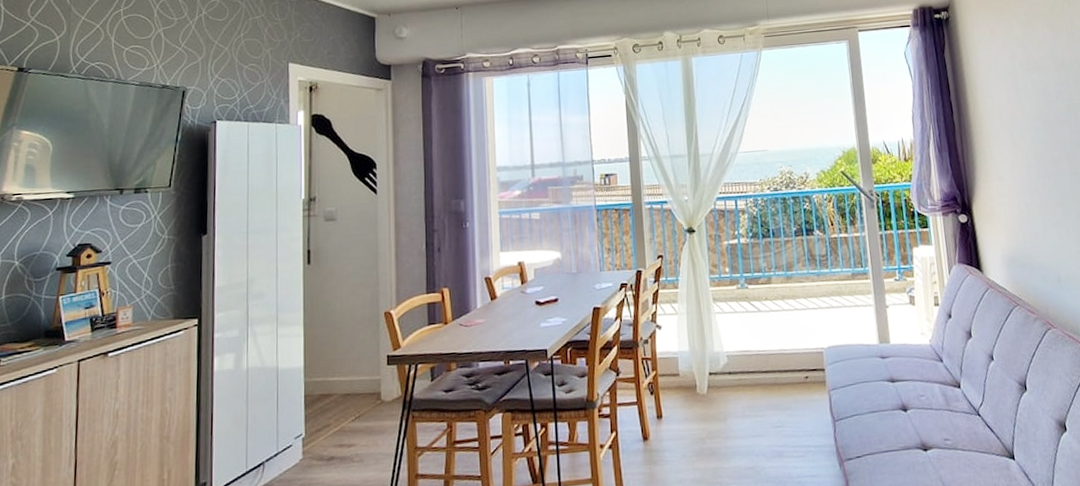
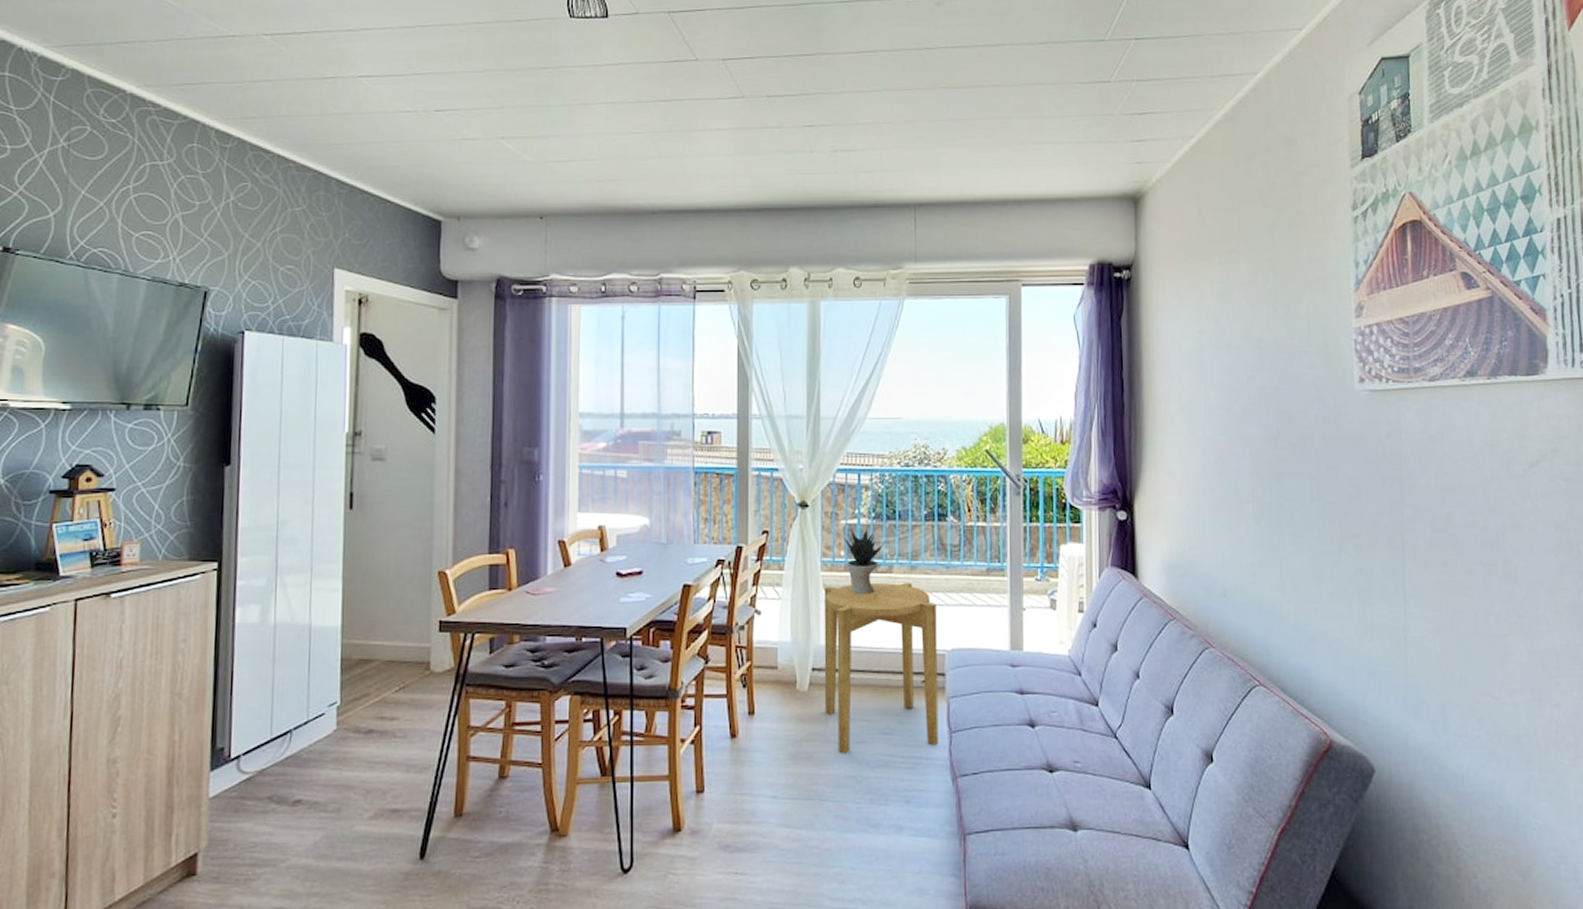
side table: none [713,291,825,448] -> present [823,583,939,754]
potted plant: none [727,246,764,305] -> present [843,527,886,594]

